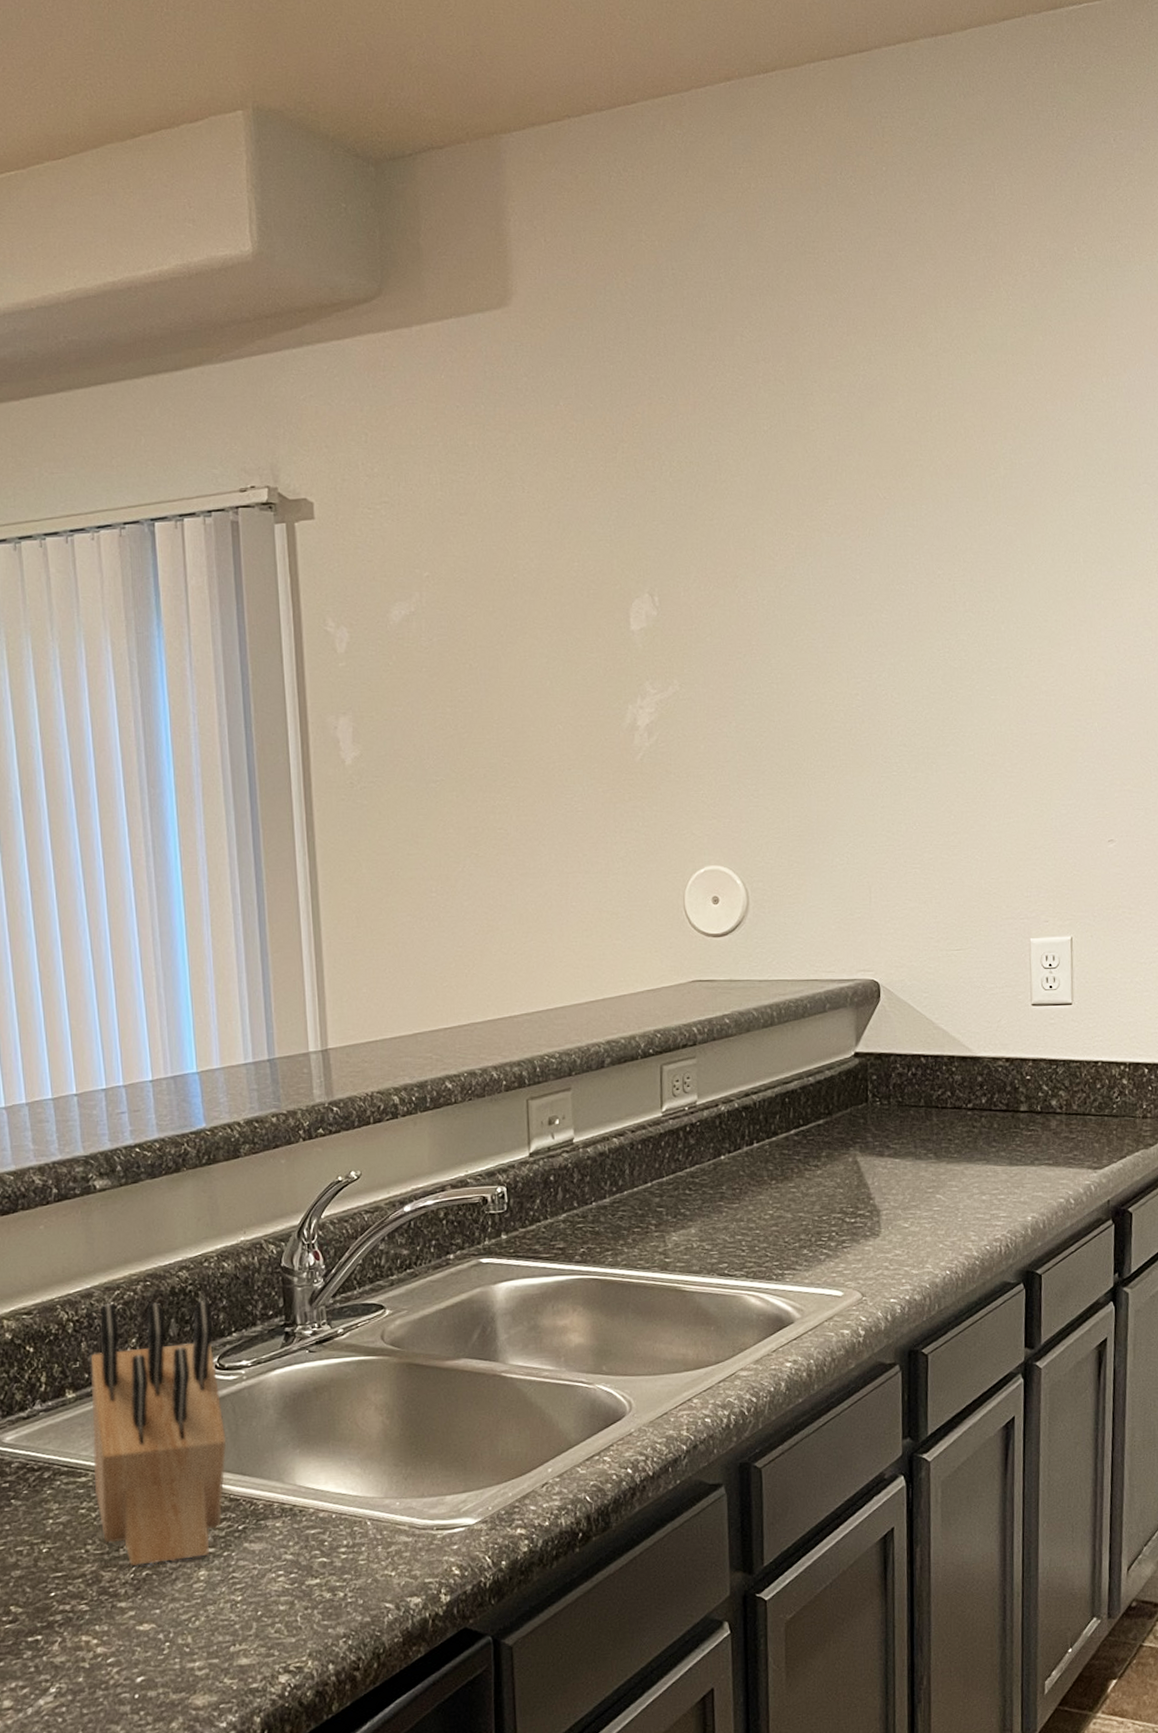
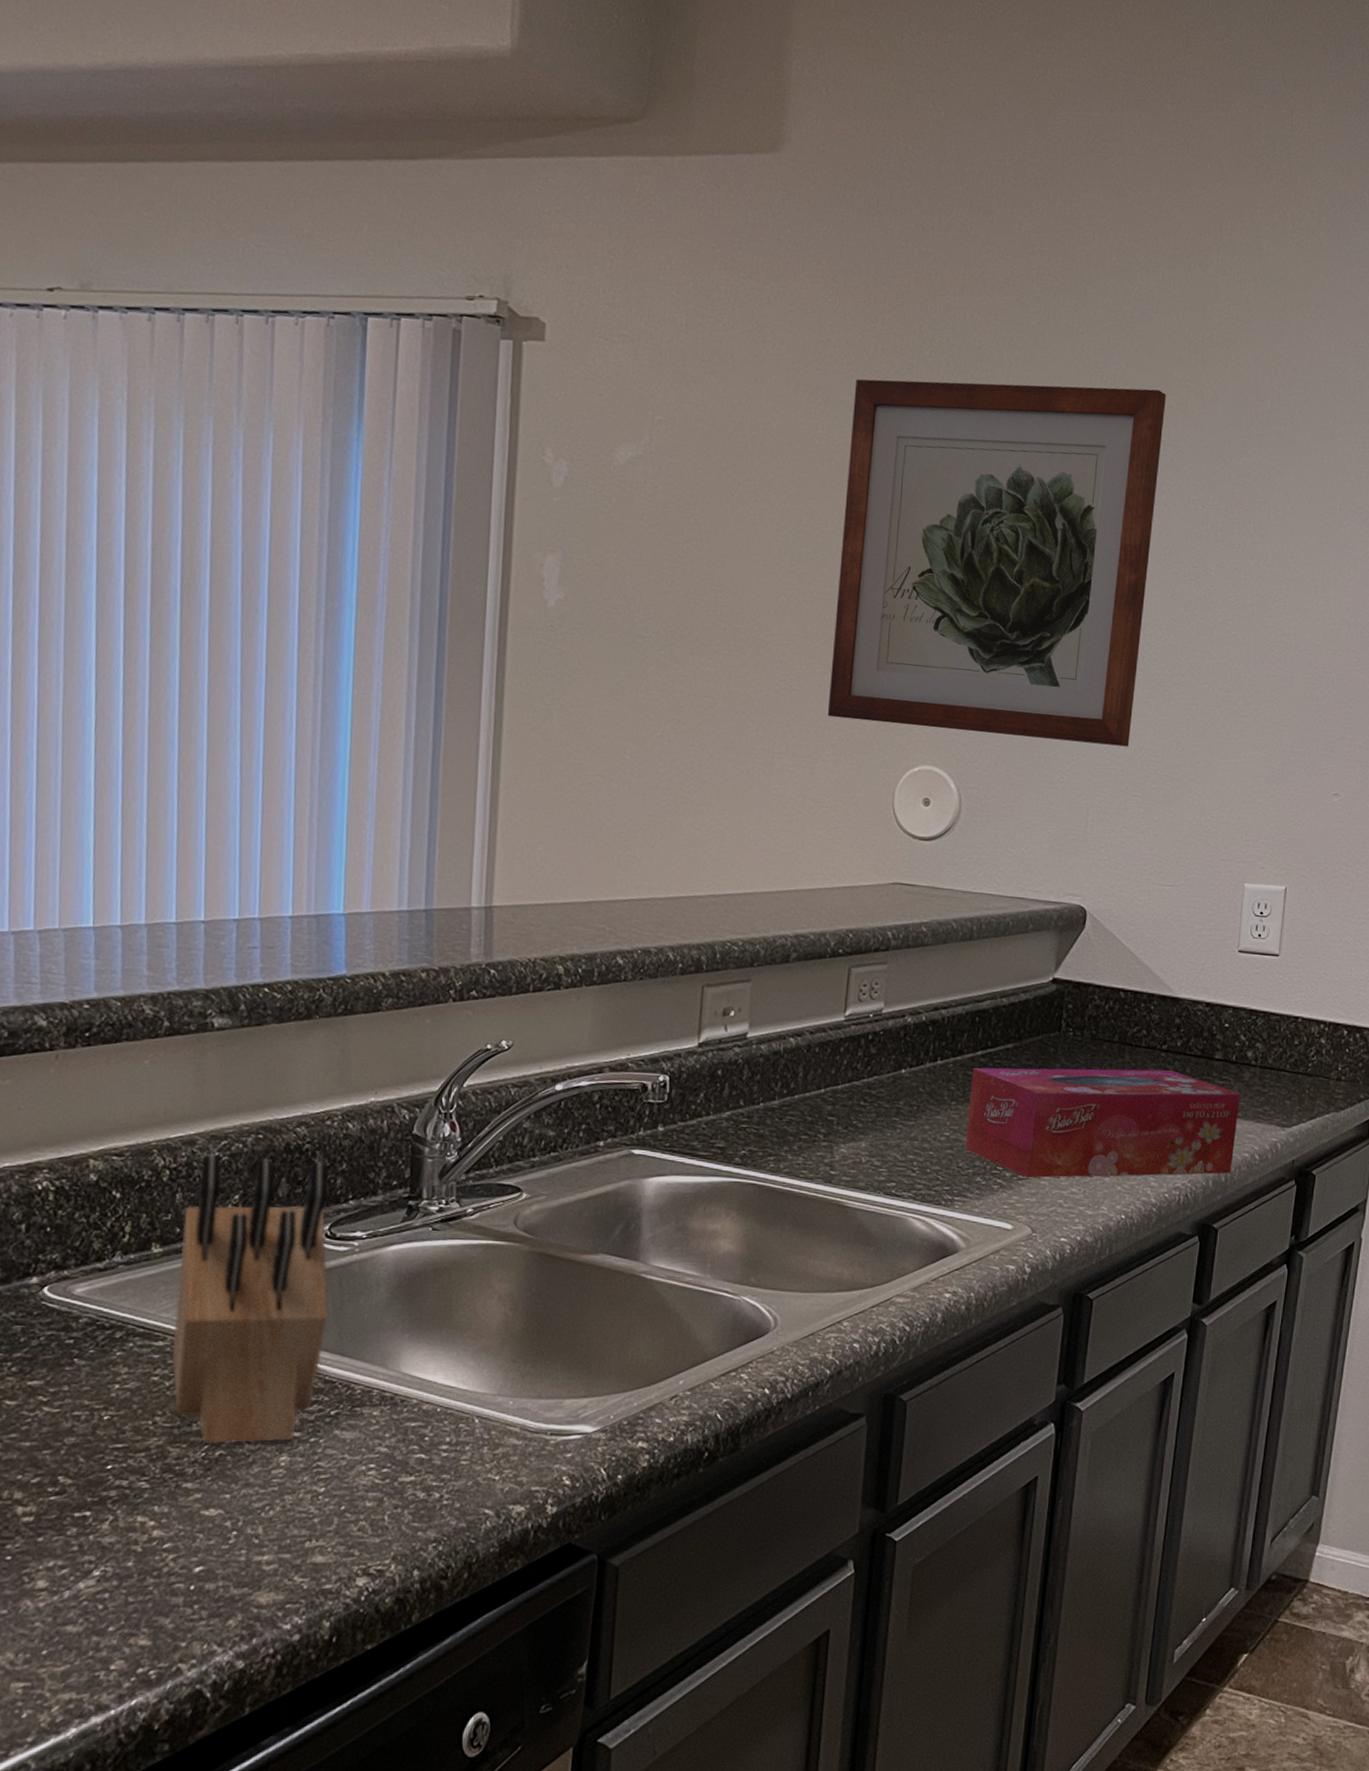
wall art: none [603,473,903,832] -> present [827,379,1166,747]
tissue box: none [787,1126,1050,1246] -> present [965,1067,1241,1179]

